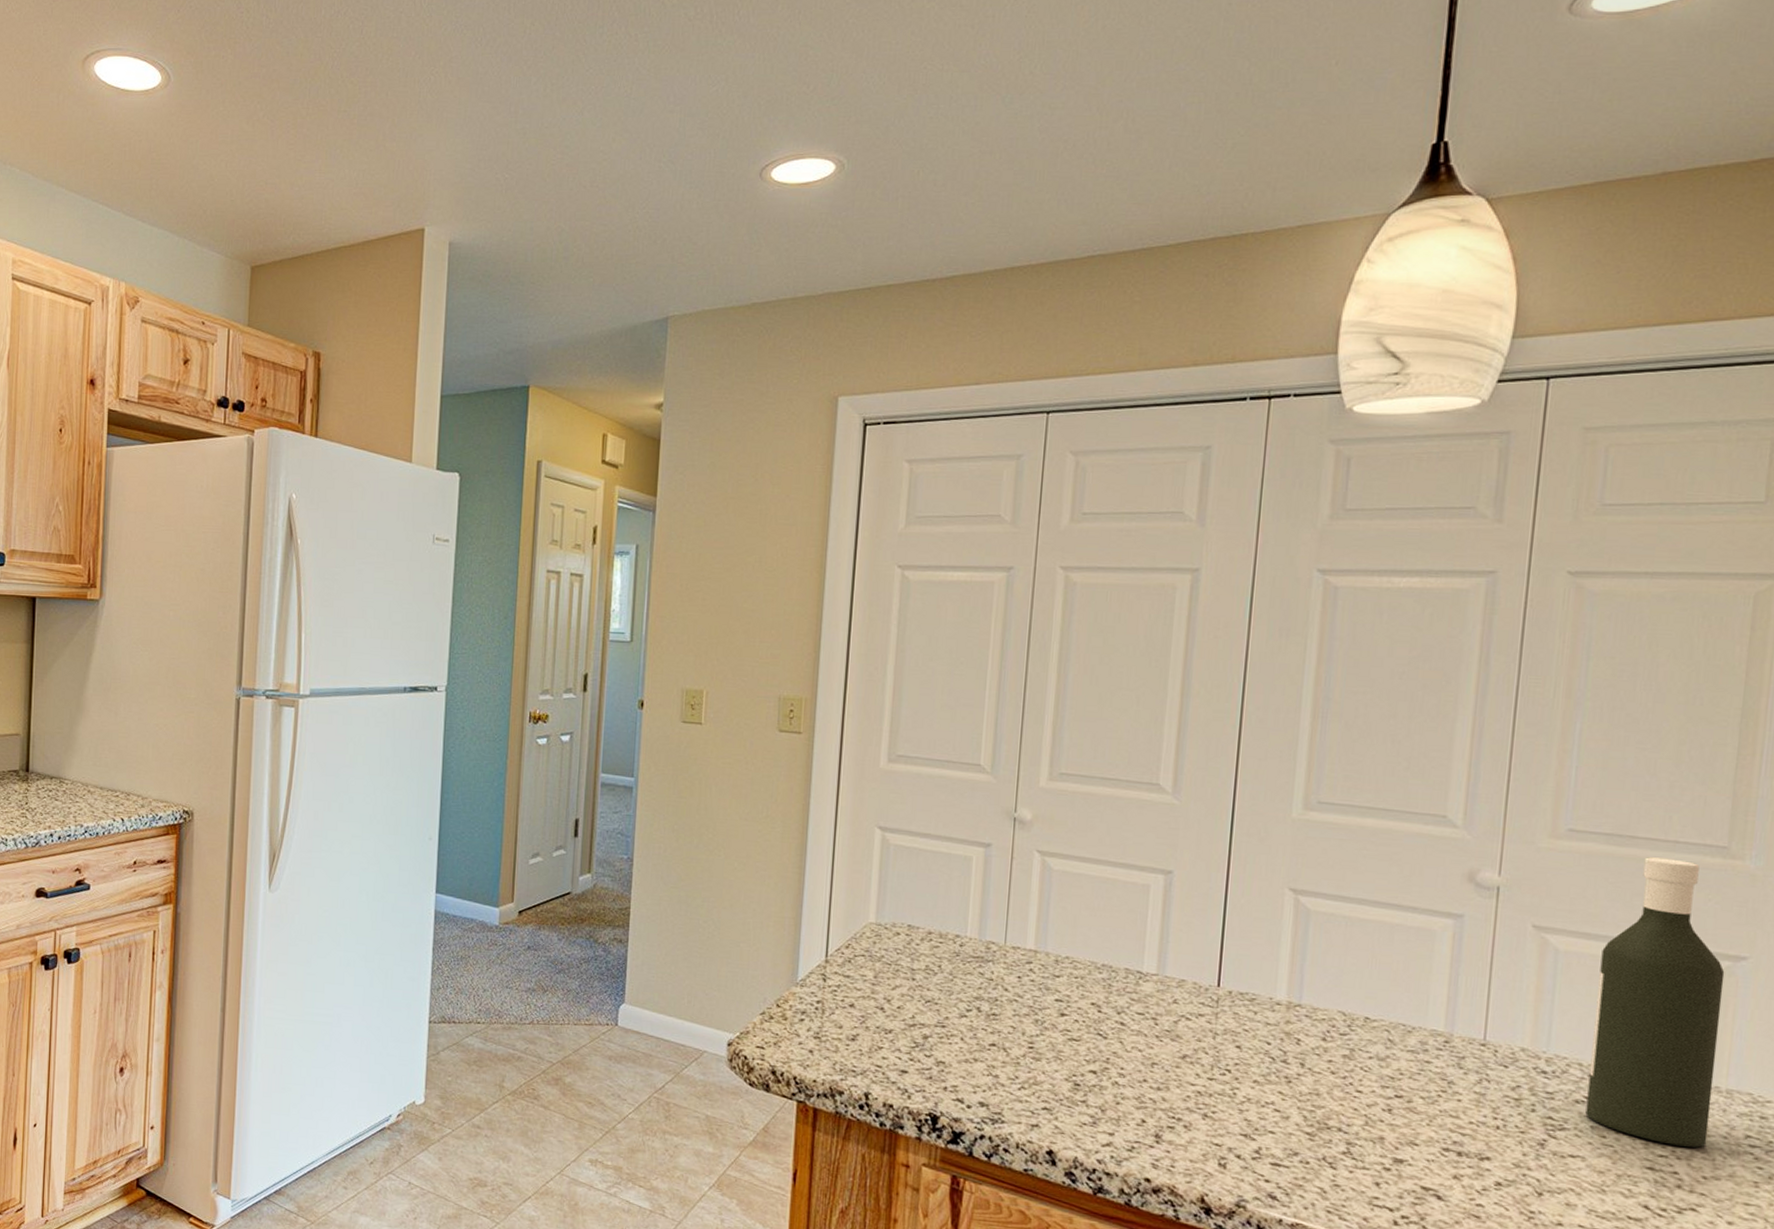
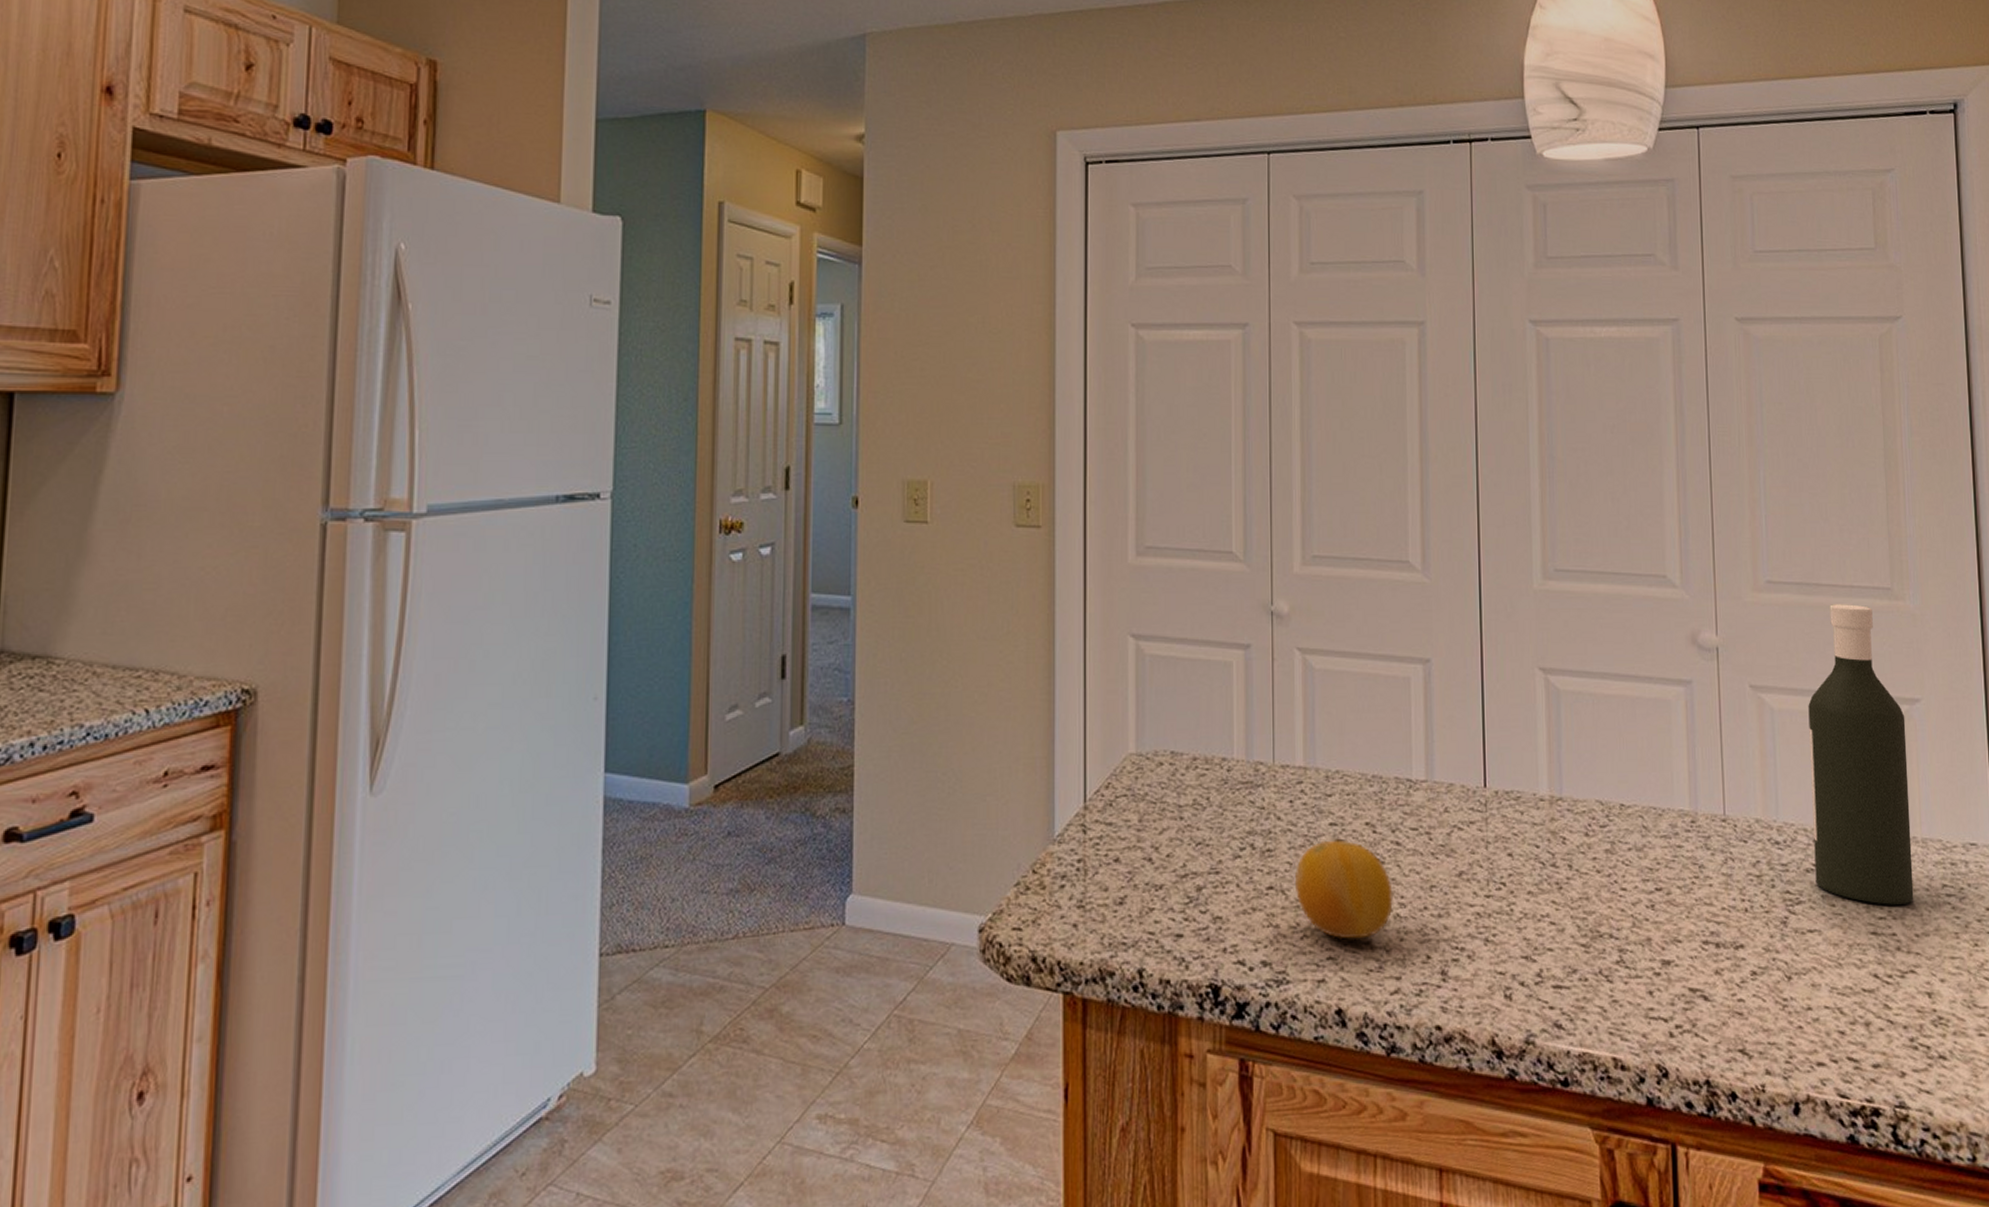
fruit: none [1017,1012,1114,1098] -> present [1295,839,1393,940]

